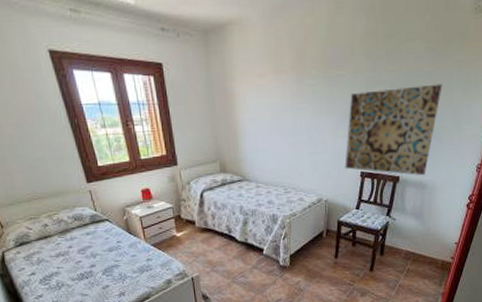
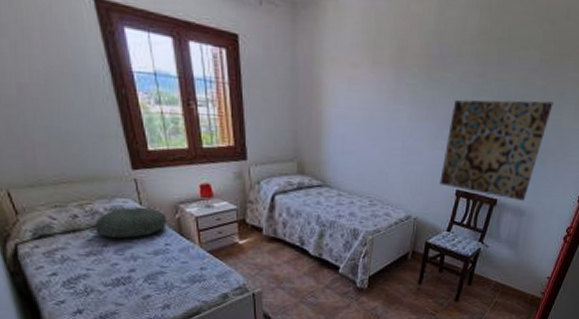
pillow: none [61,213,117,241] -> present [95,207,167,239]

